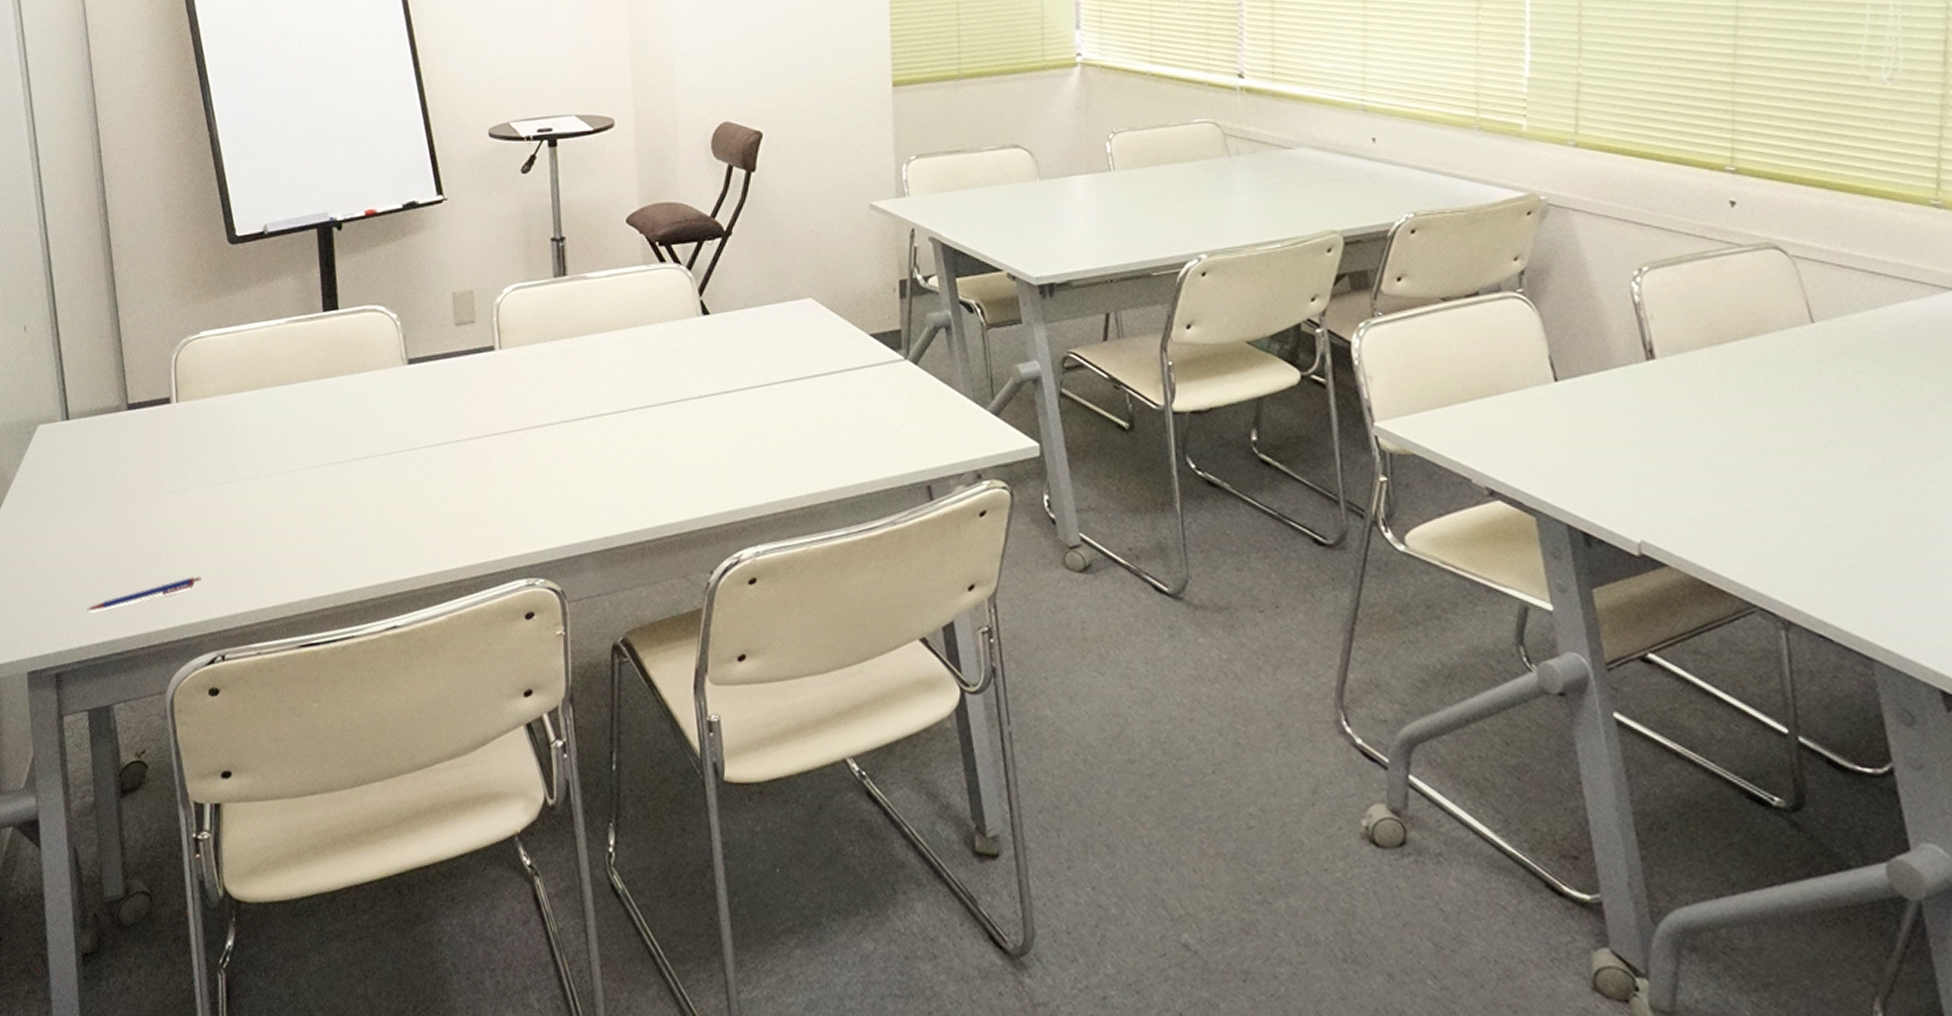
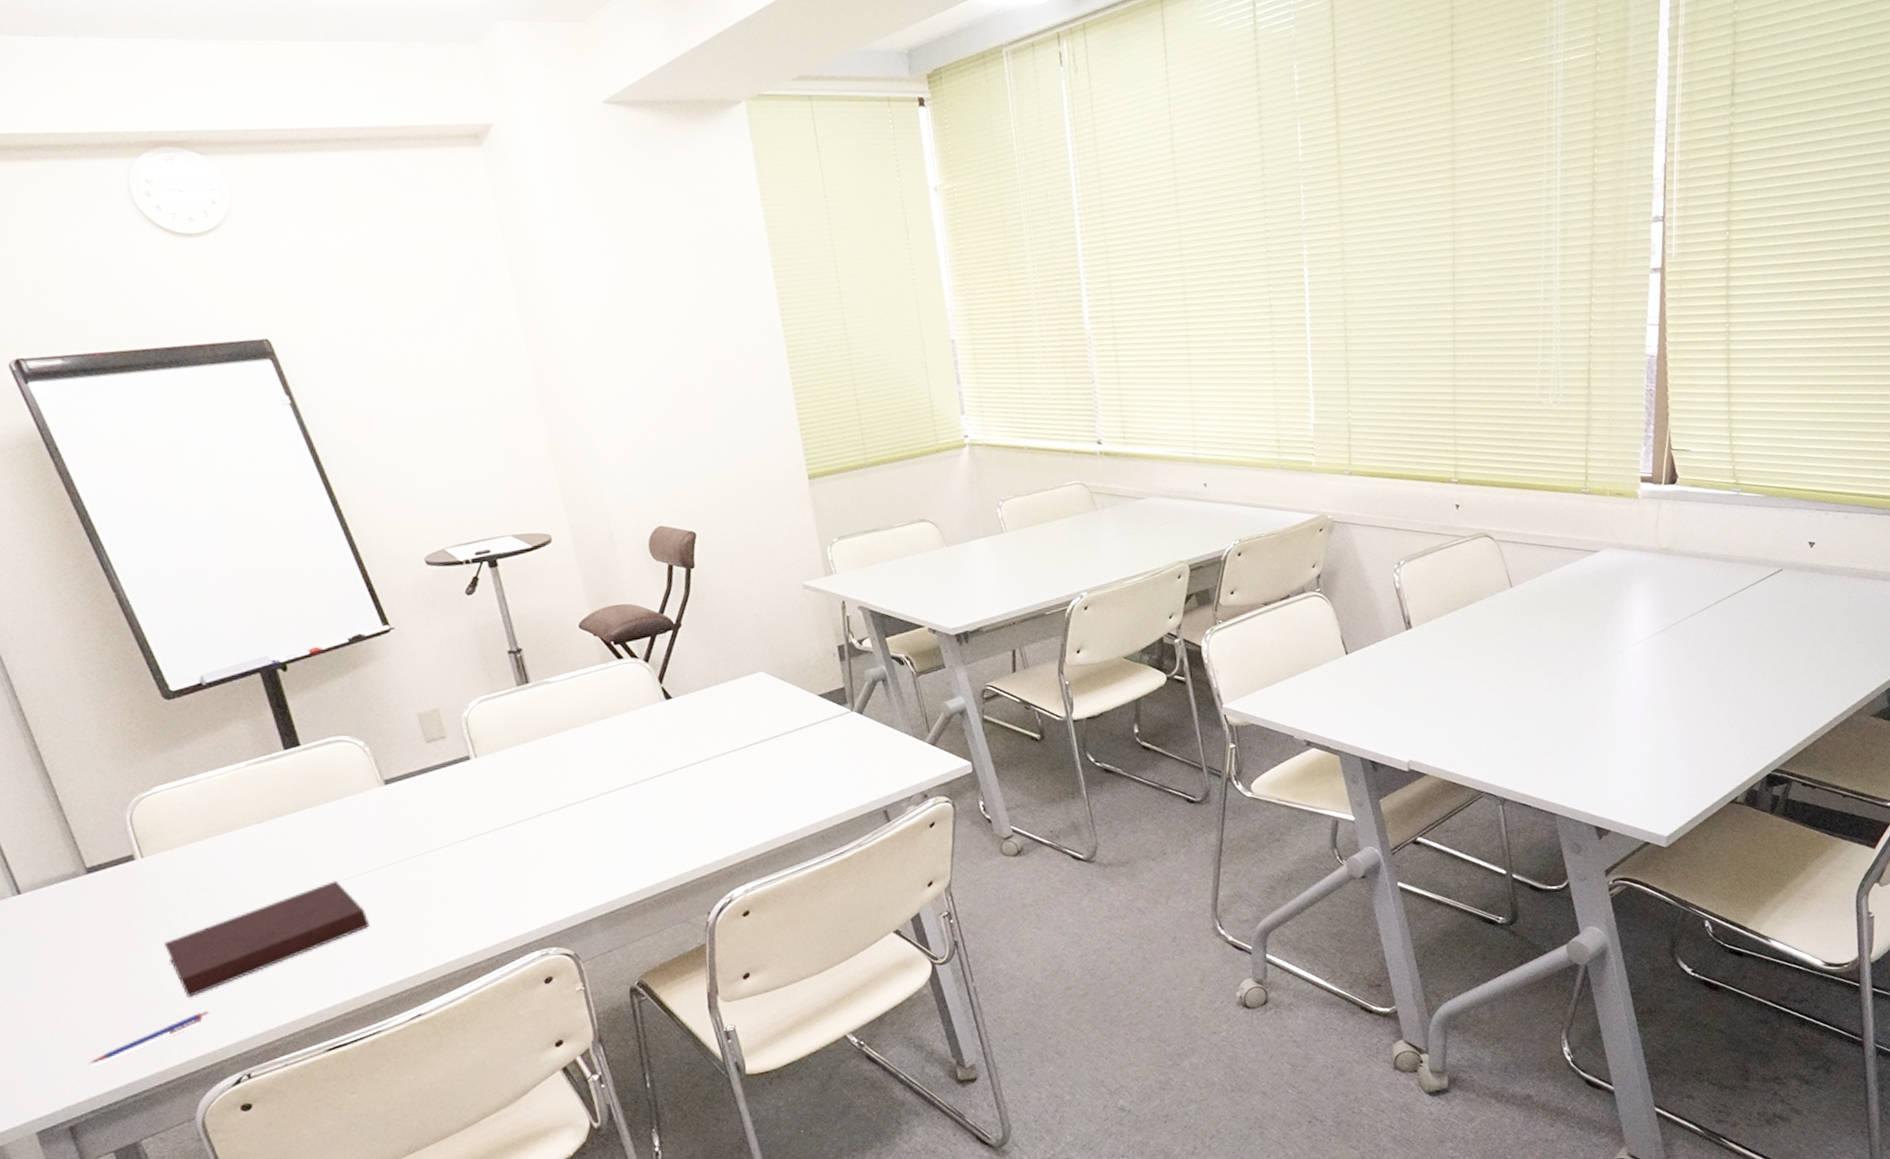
notebook: none [176,460,366,558] -> present [163,880,369,997]

